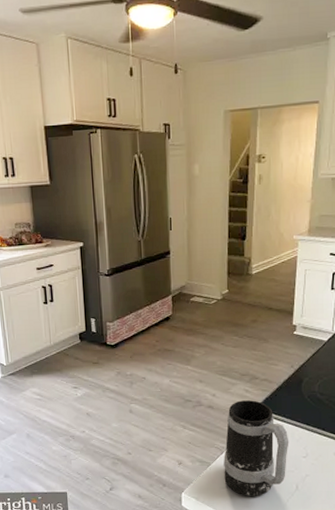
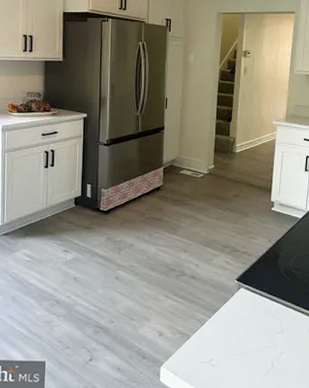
mug: present [223,400,289,496] -> none [203,272,266,373]

